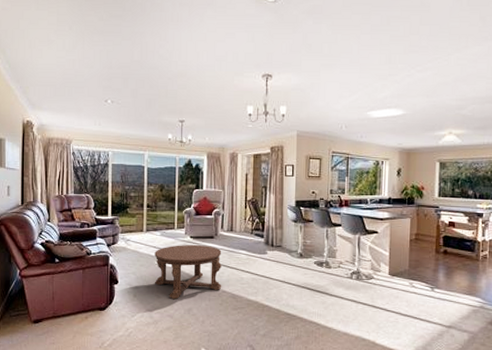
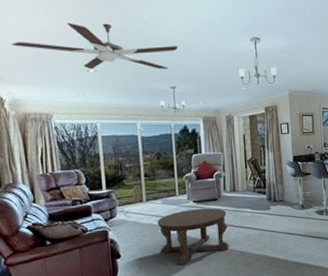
ceiling fan: none [44,54,190,103] -> present [11,22,179,70]

